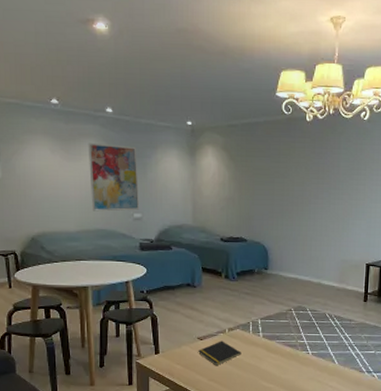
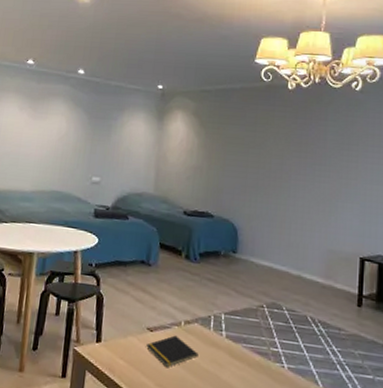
wall art: present [87,142,140,212] -> none [50,102,104,174]

